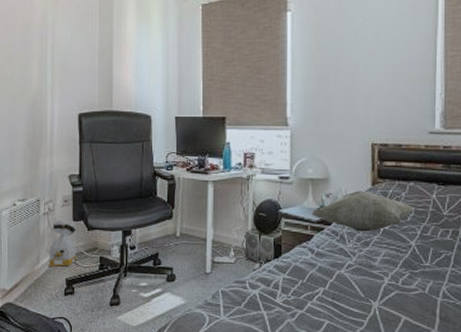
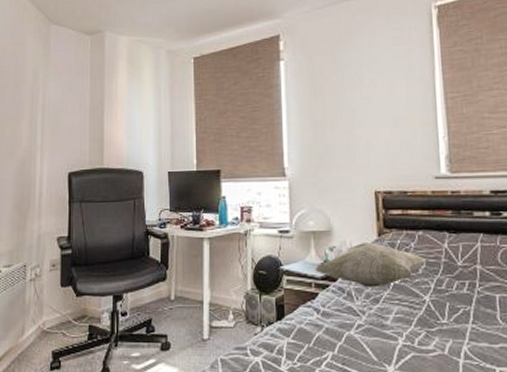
bag: present [48,220,78,267] -> none [33,286,66,338]

